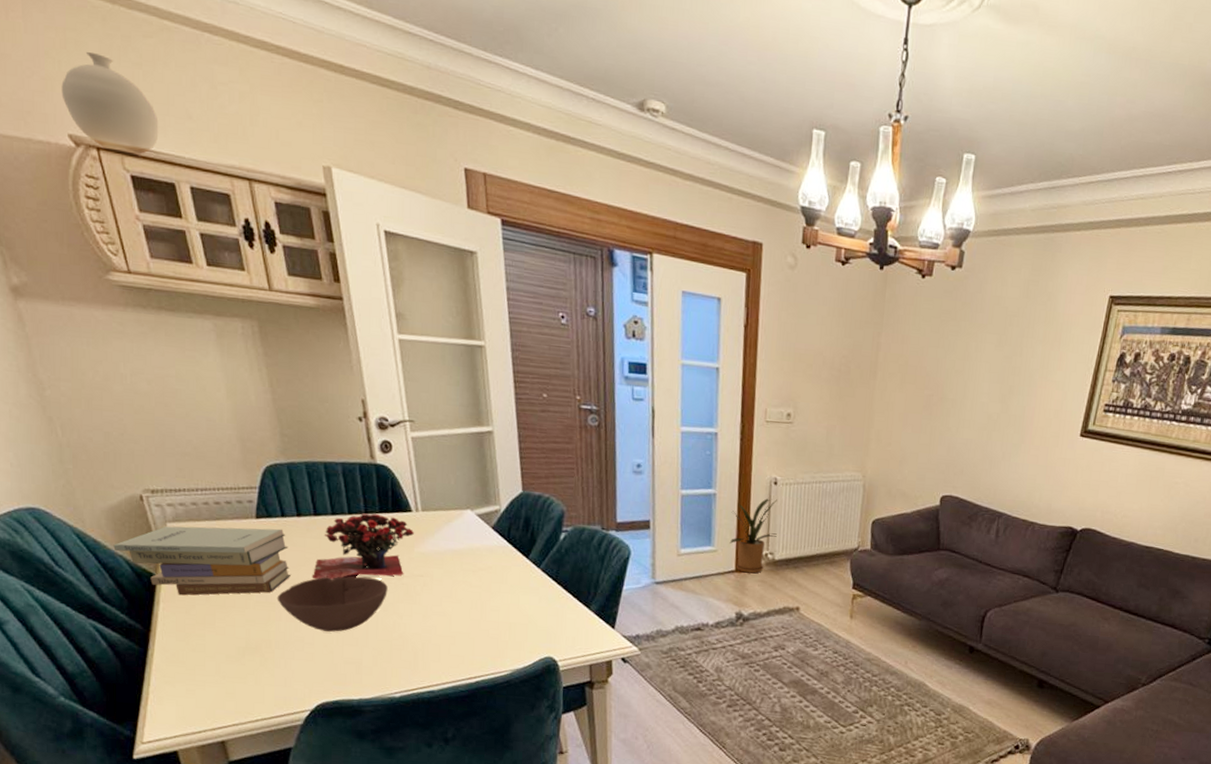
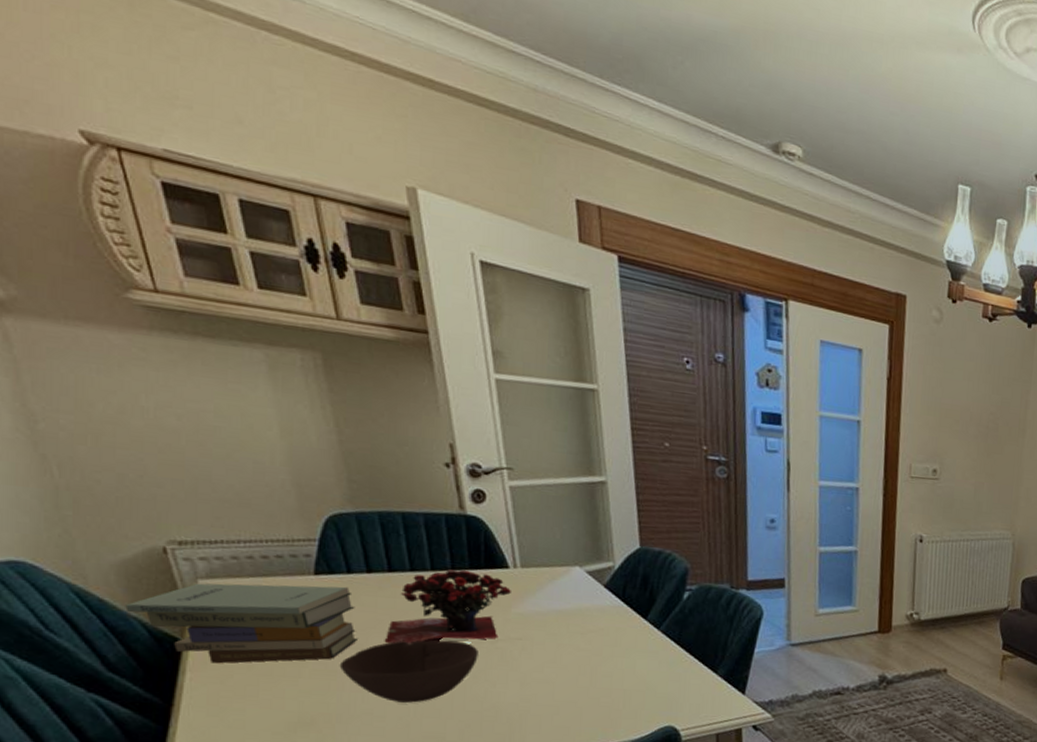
decorative vase: present [61,51,159,158] -> none [71,38,200,163]
house plant: present [729,497,777,574] -> none [871,555,923,635]

